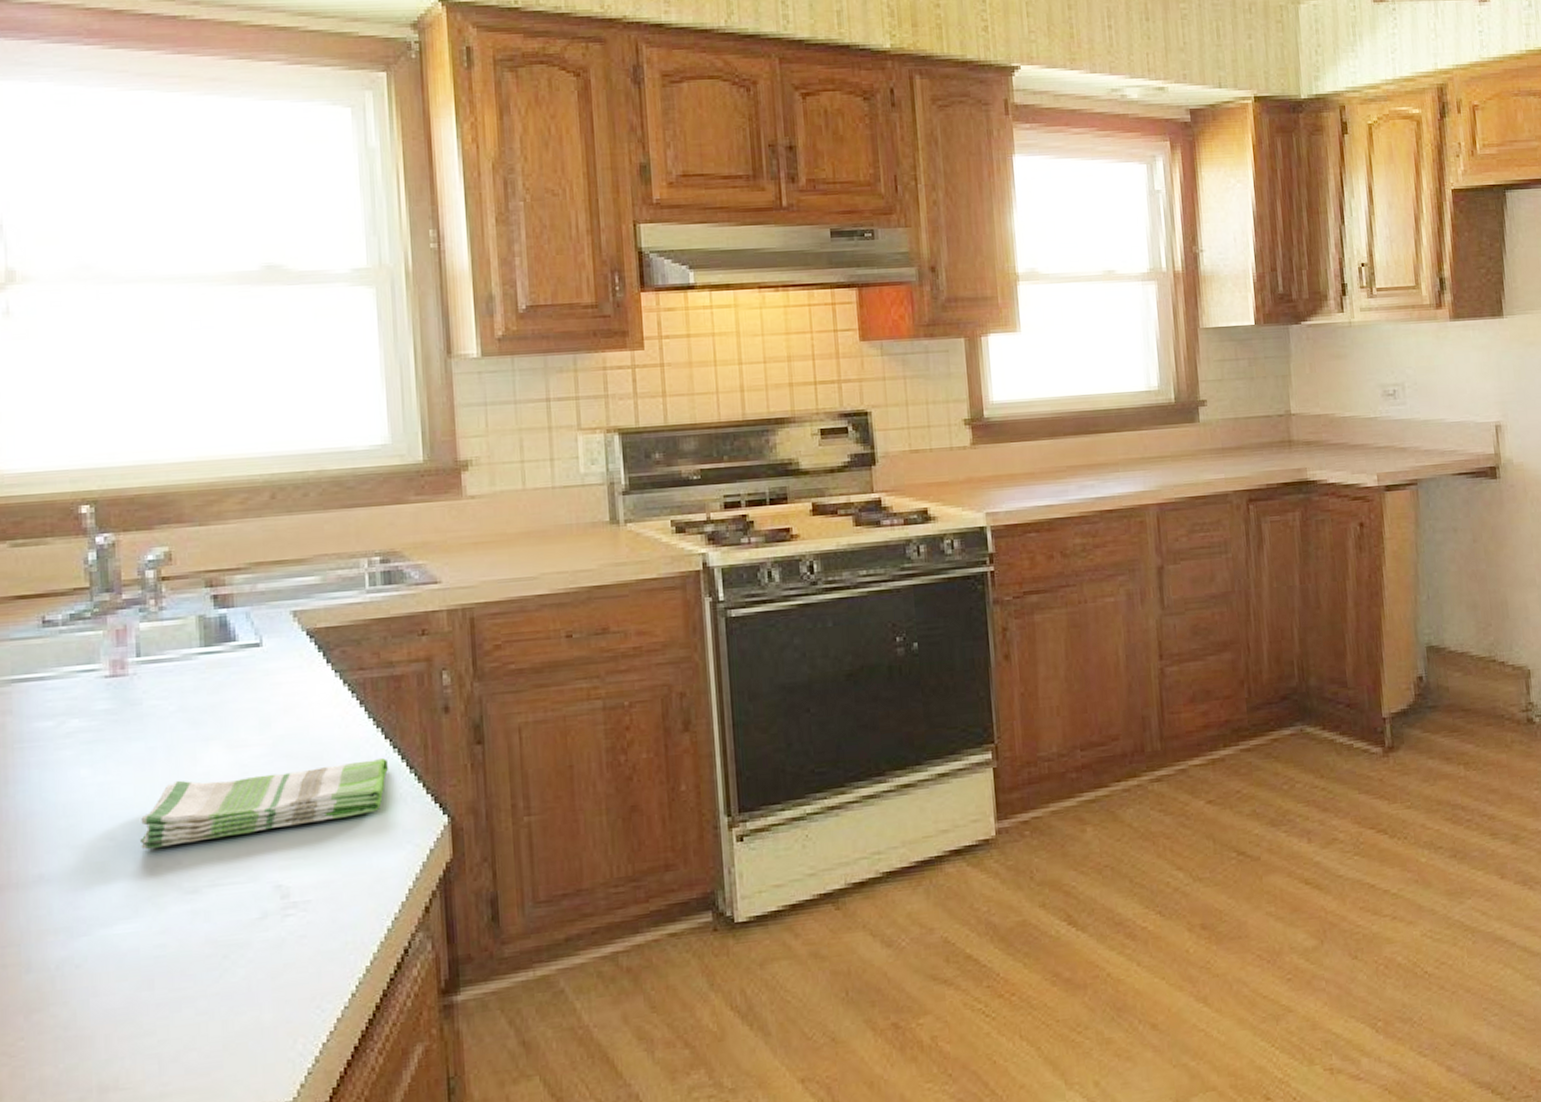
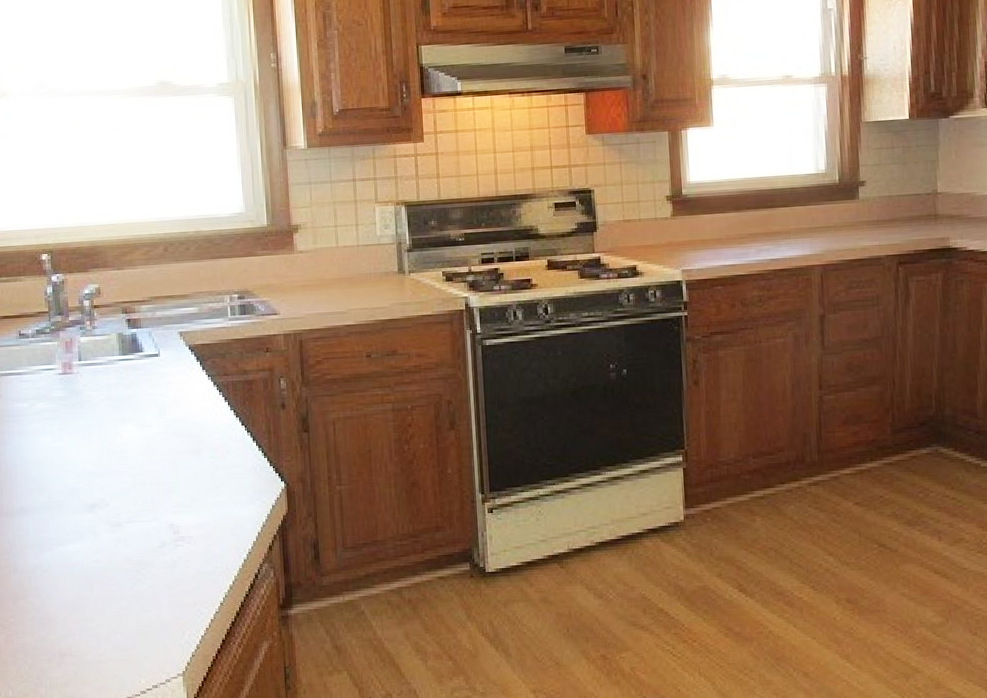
dish towel: present [140,757,388,849] -> none [83,438,244,494]

